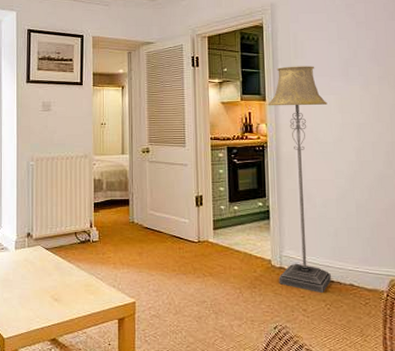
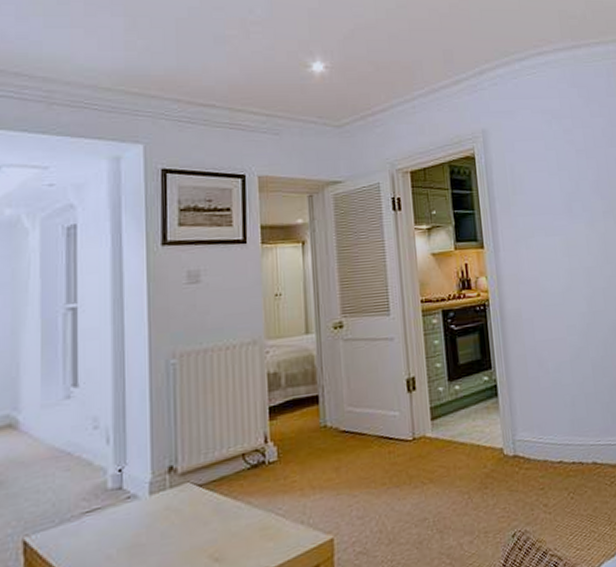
floor lamp: present [267,66,331,294] -> none [486,202,572,481]

